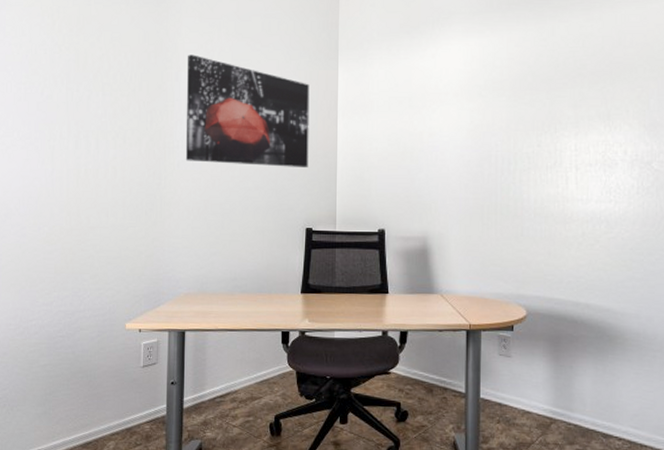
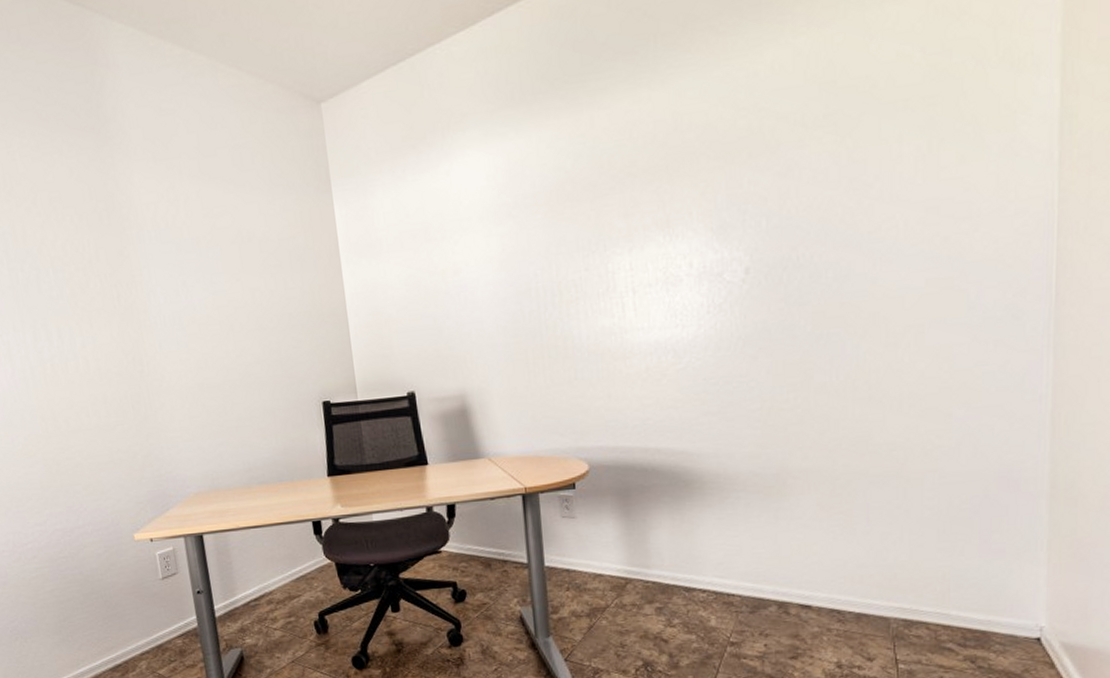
wall art: present [185,54,310,167] -> none [147,207,315,340]

